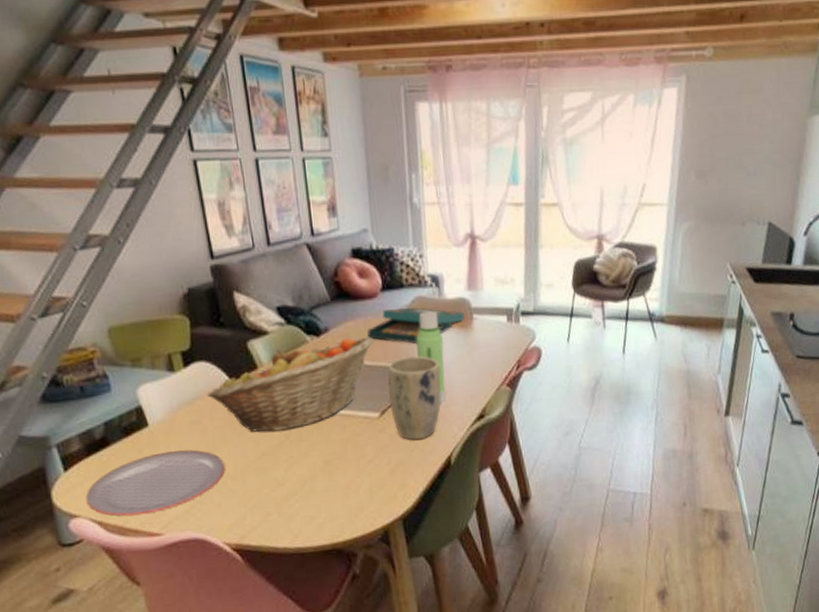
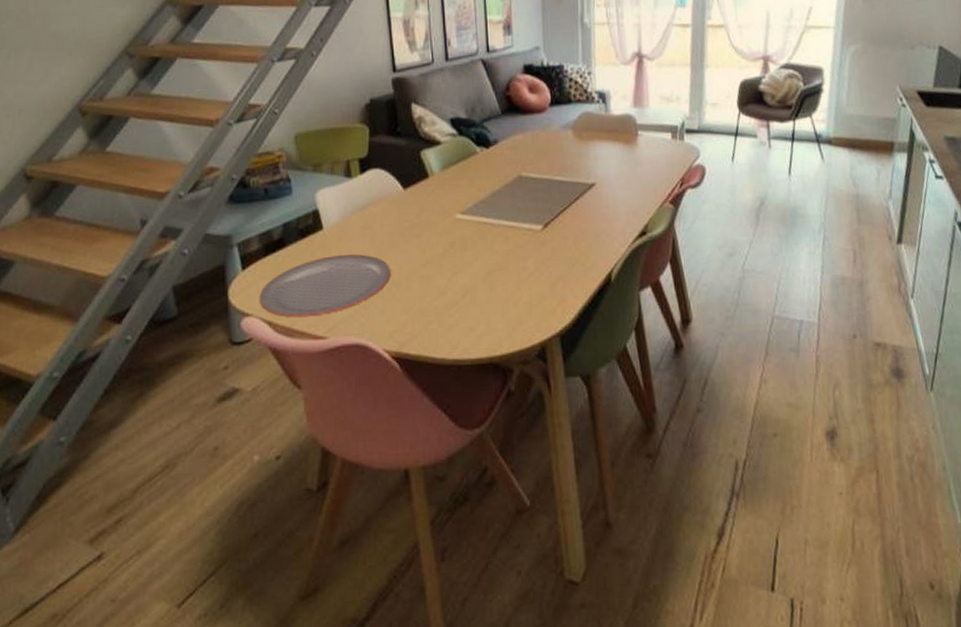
fruit basket: present [206,337,374,432] -> none [379,150,540,240]
board game: present [367,307,465,344] -> none [535,123,630,158]
plant pot: present [387,356,441,441] -> none [551,170,604,255]
water bottle: present [416,311,446,406] -> none [581,127,609,220]

